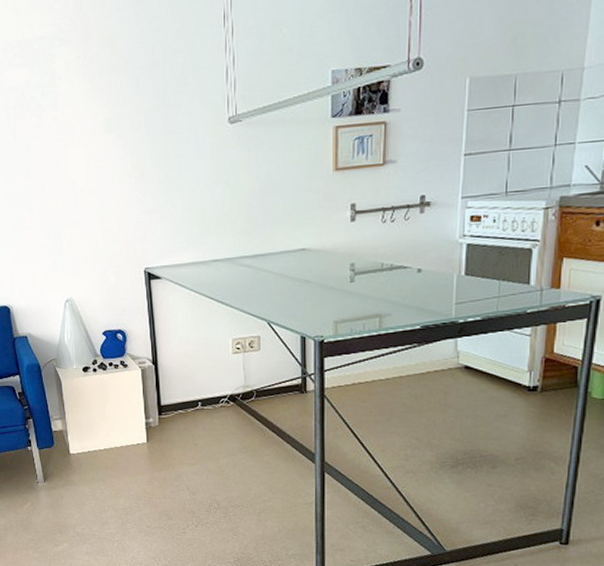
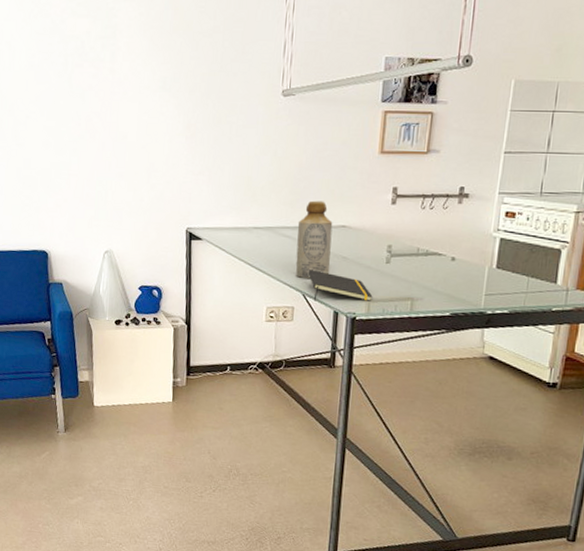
bottle: none [256,226,293,307] -> present [295,200,333,280]
notepad: none [271,296,339,327] -> present [308,269,373,301]

